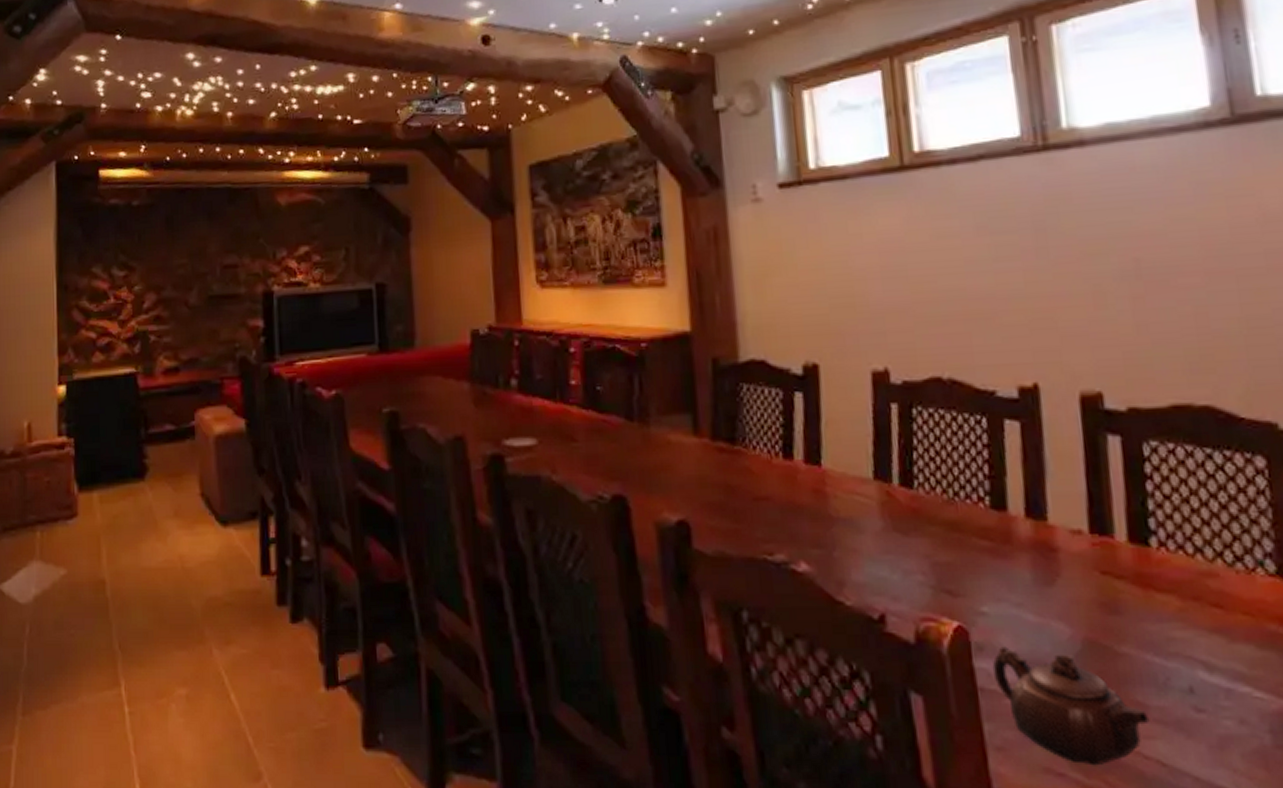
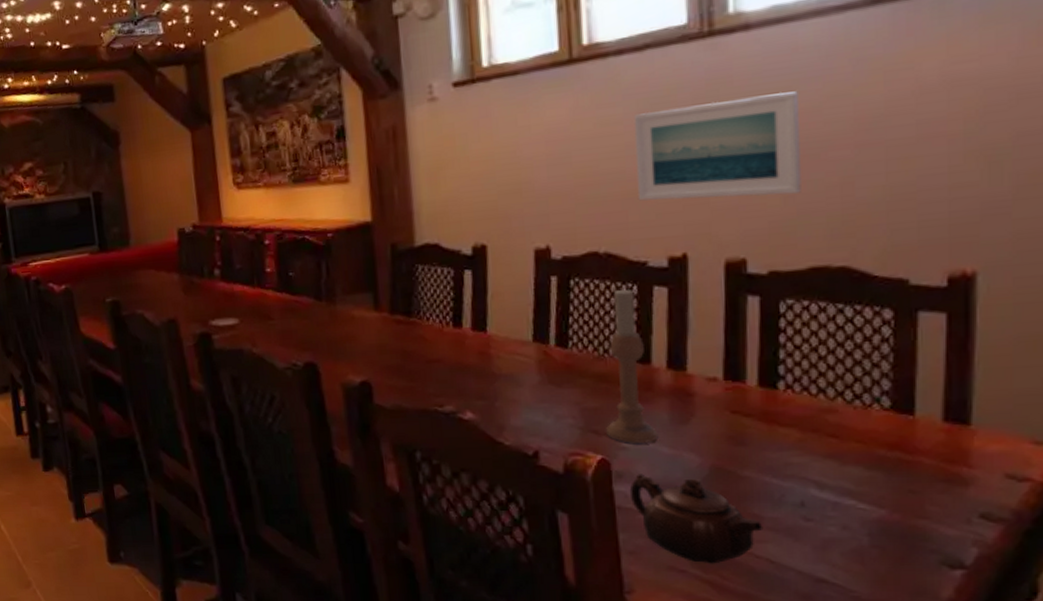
candlestick: none [959,421,1021,608] -> present [606,288,659,443]
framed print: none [971,212,1154,323] -> present [633,91,801,201]

